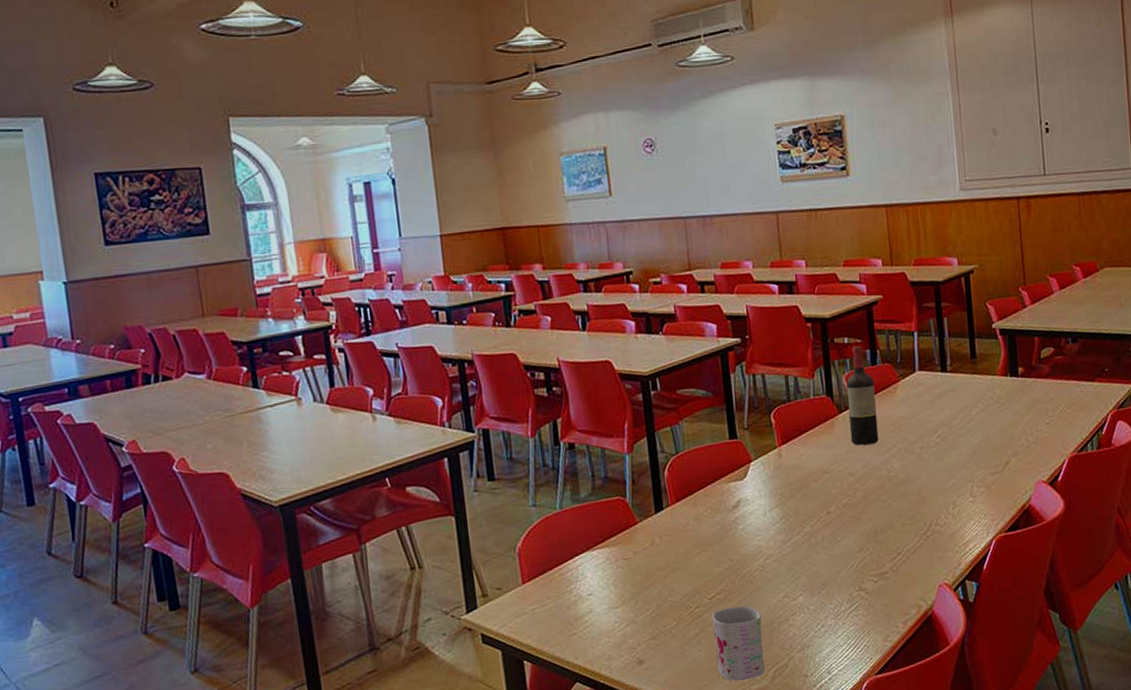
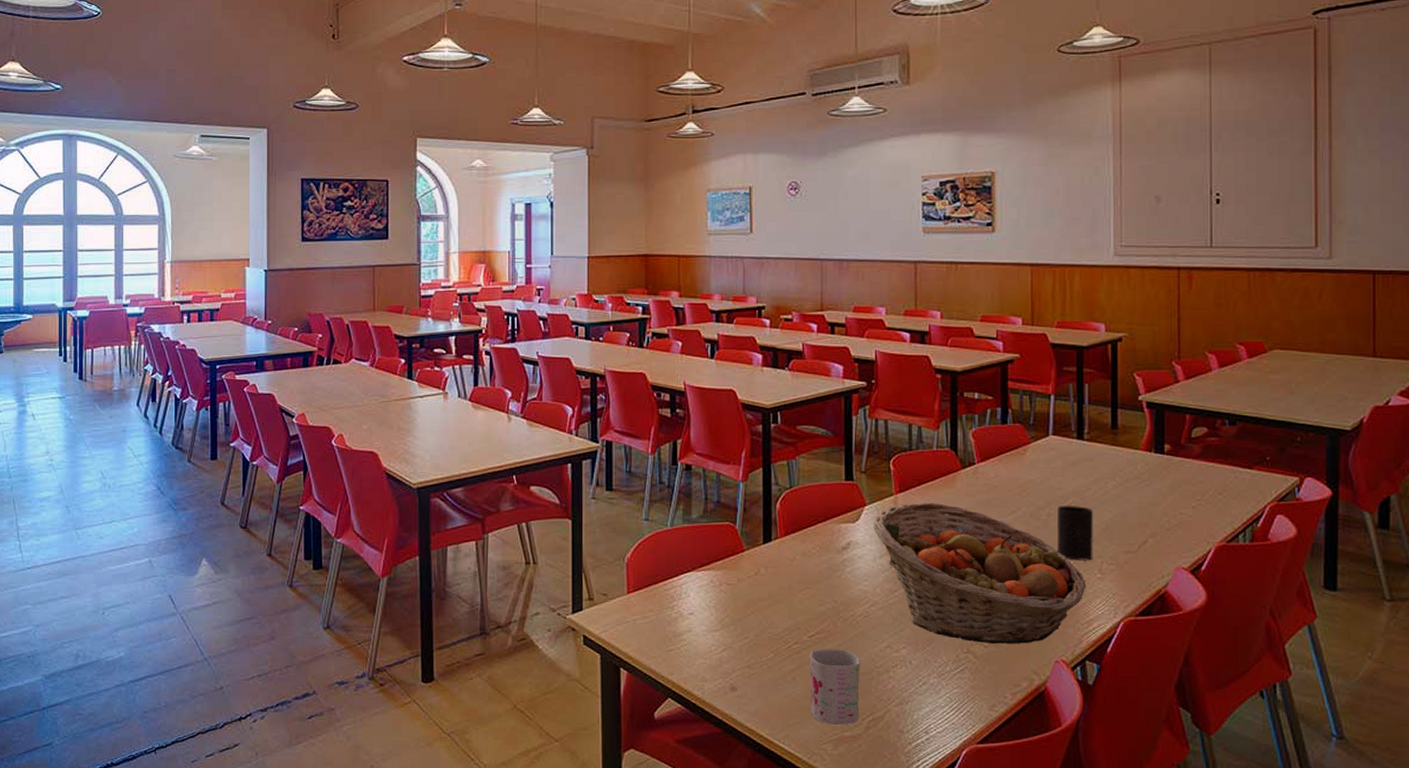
fruit basket: none [760,449,961,580] -> present [873,502,1087,644]
wine bottle: present [846,346,879,445] -> none [972,403,1003,504]
cup: none [929,435,964,488] -> present [1057,506,1093,561]

